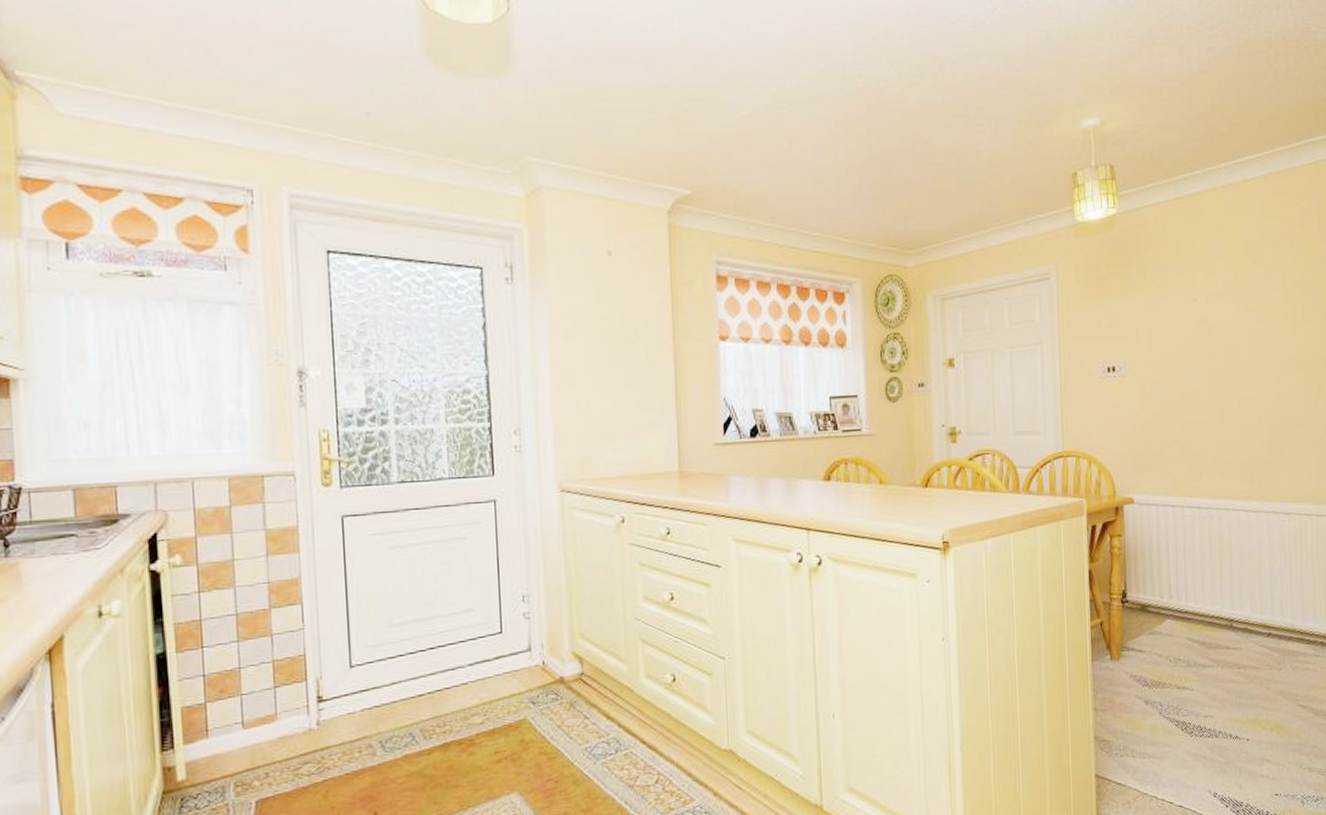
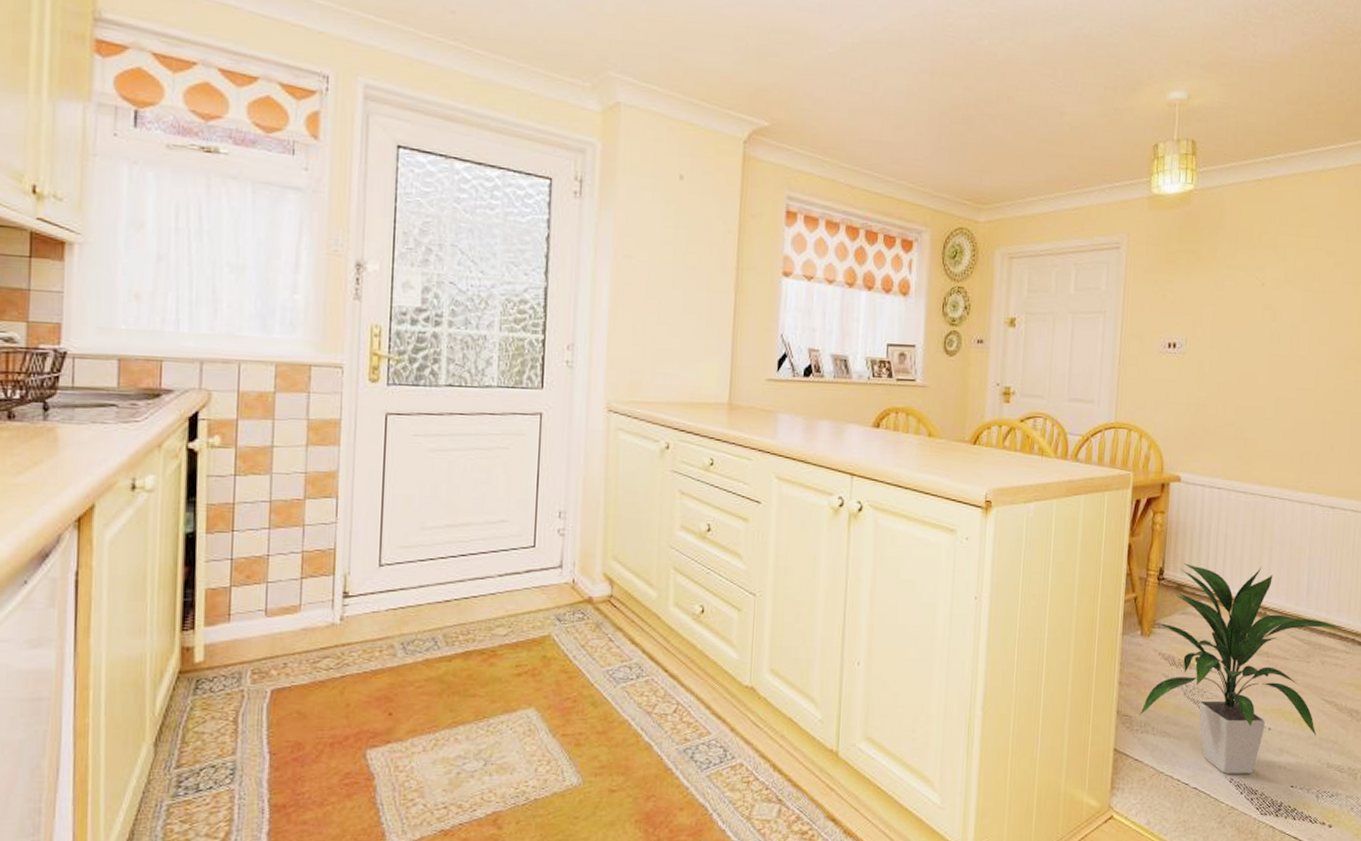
indoor plant: none [1117,579,1313,789] -> present [1139,563,1346,774]

